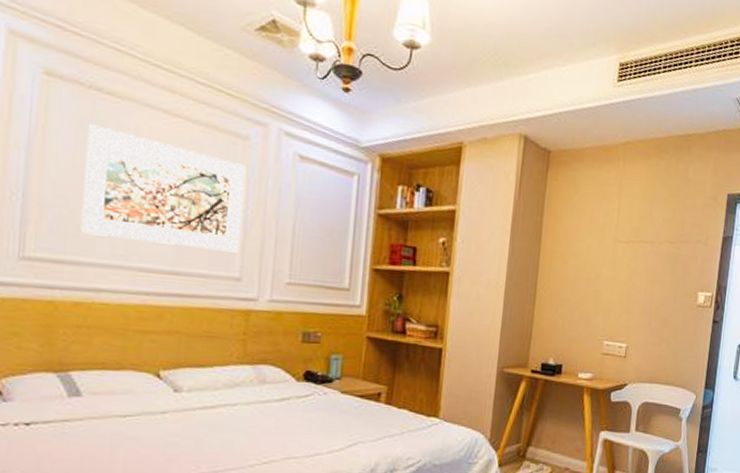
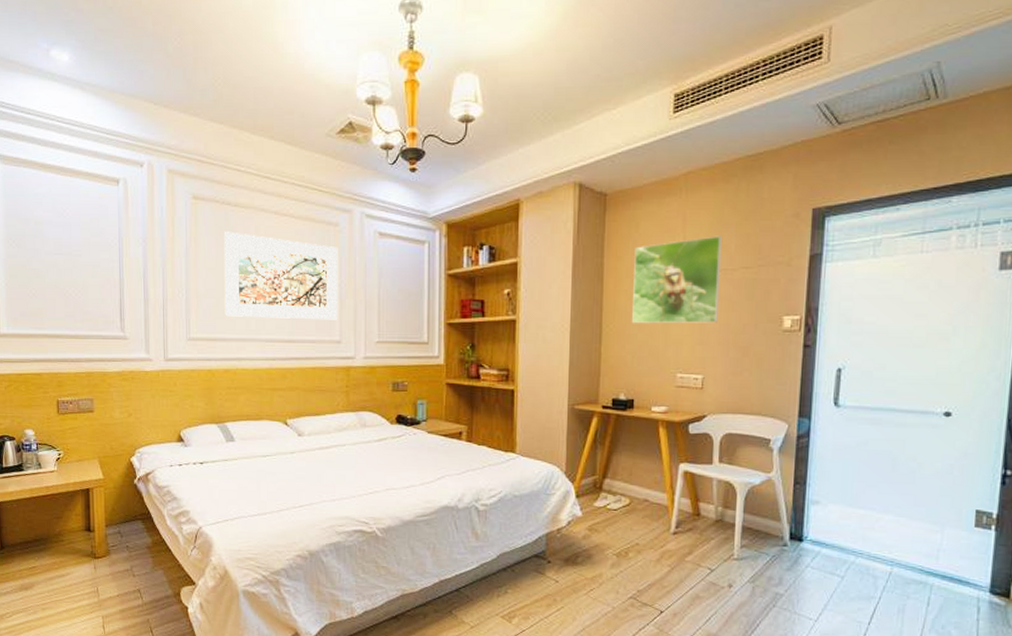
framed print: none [566,208,653,294] -> present [632,236,723,324]

